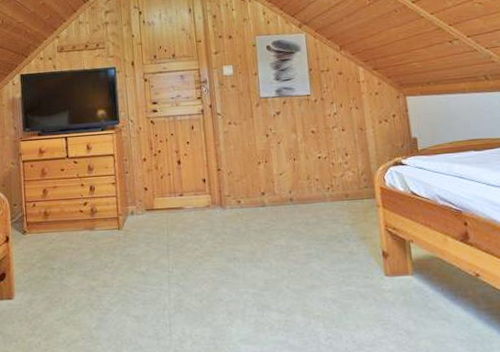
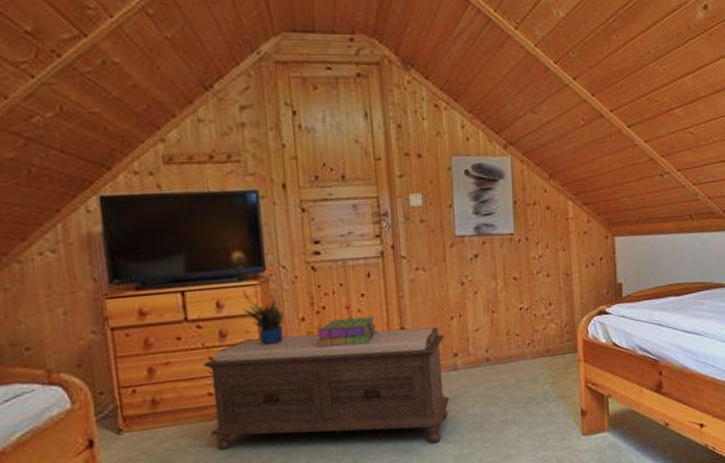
bench: none [77,170,259,267] -> present [203,326,450,450]
potted plant: none [104,137,131,179] -> present [243,290,284,346]
stack of books: none [154,159,199,182] -> present [317,316,377,348]

